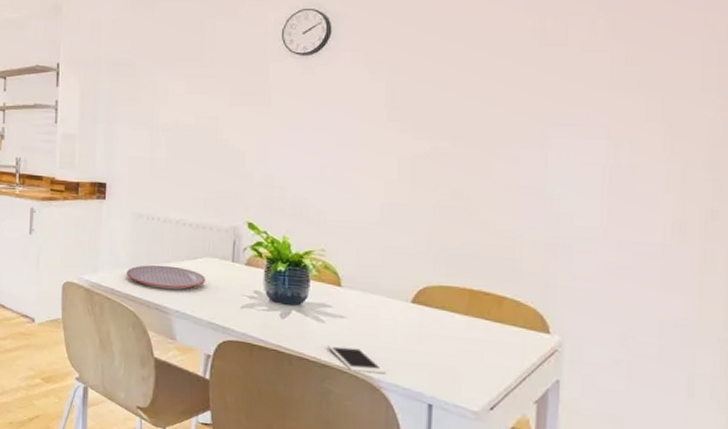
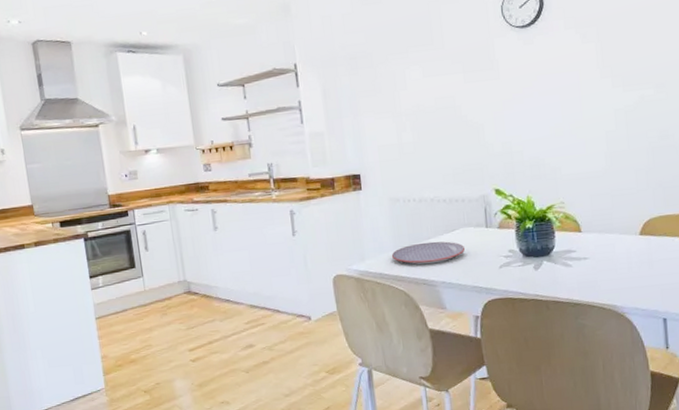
cell phone: present [326,344,385,375] -> none [576,281,626,305]

